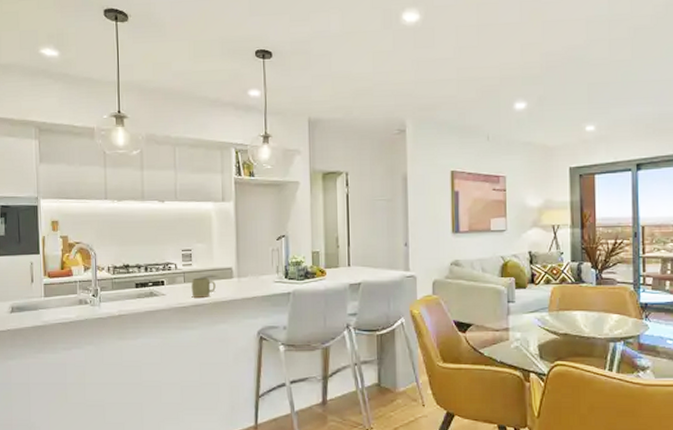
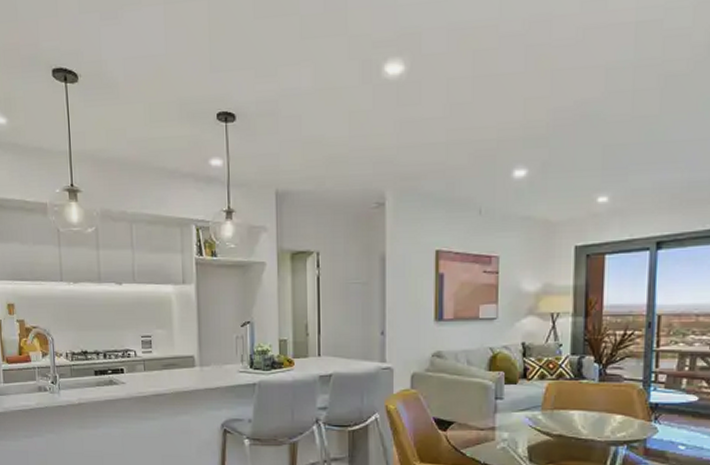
mug: present [191,277,216,298] -> none [151,366,177,387]

